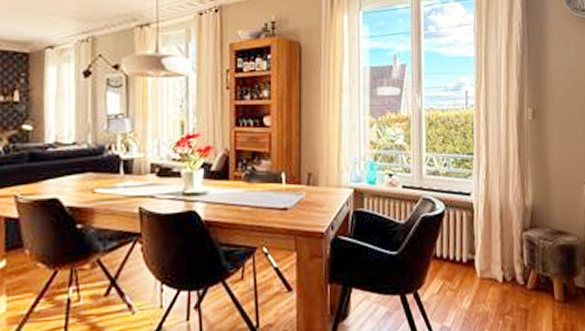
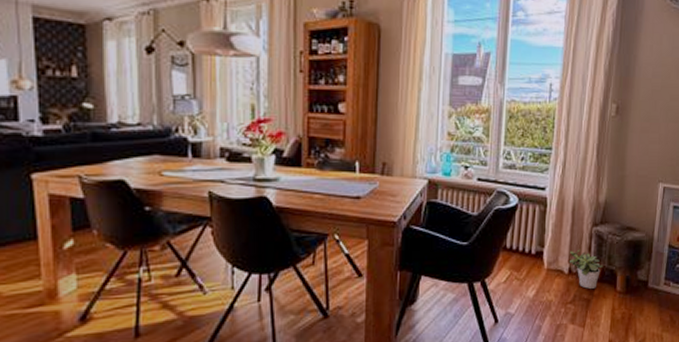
potted plant: none [501,255,538,298] -> present [568,249,603,289]

